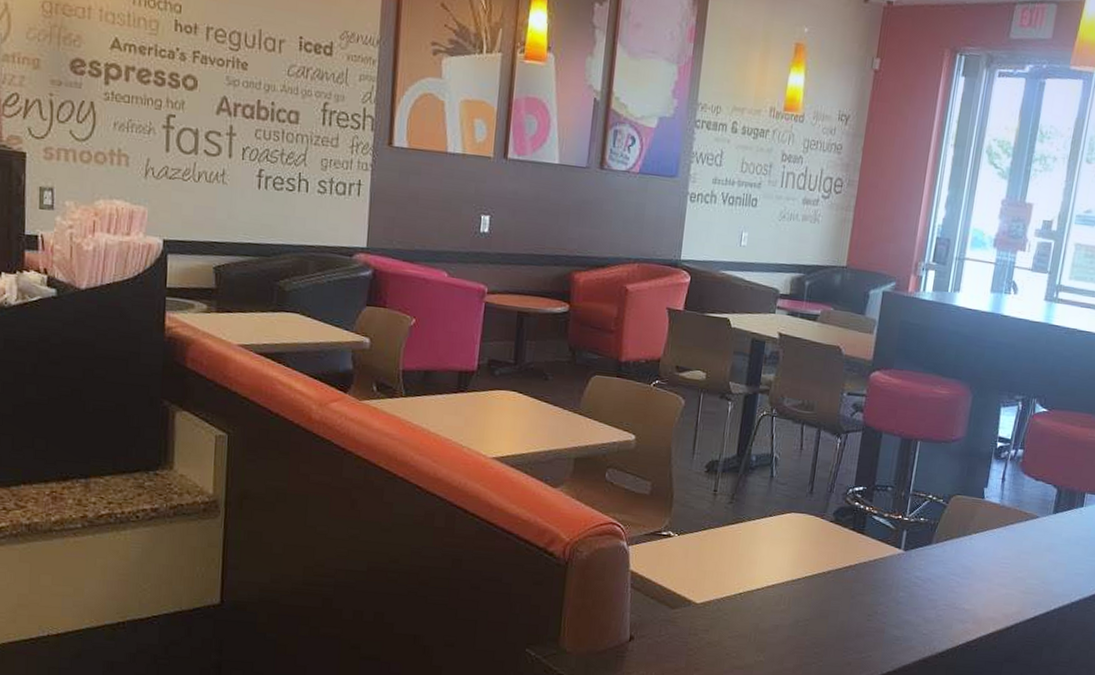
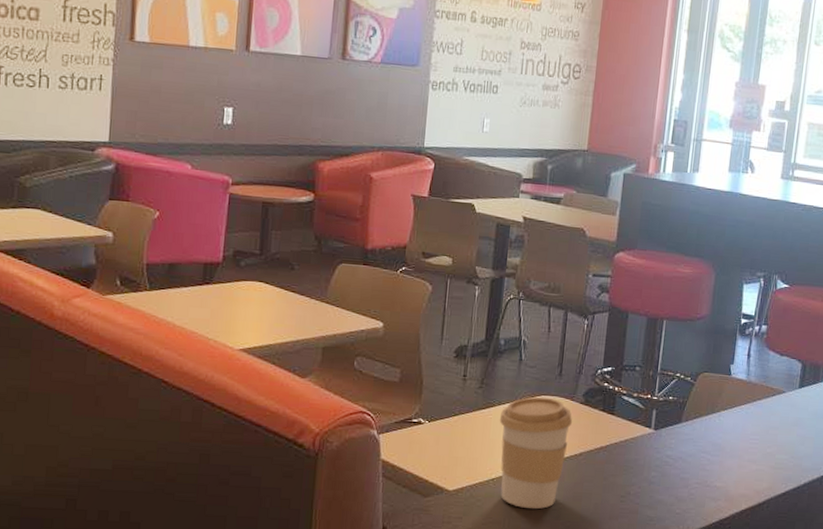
coffee cup: none [748,513,822,625] -> present [499,396,573,509]

